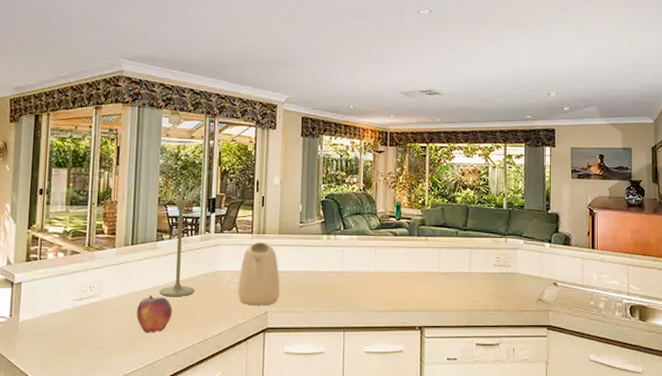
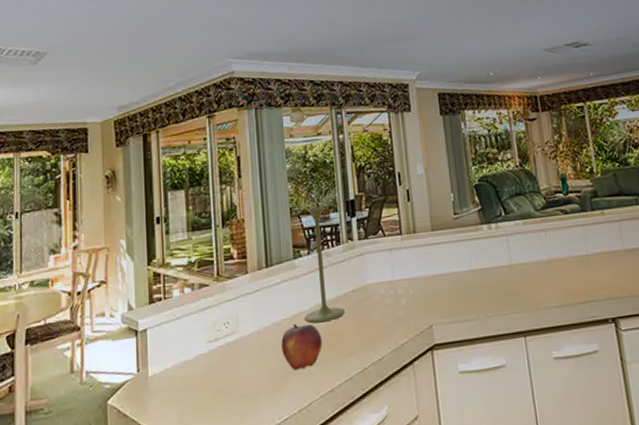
kettle: present [238,242,281,306] -> none [393,243,444,320]

